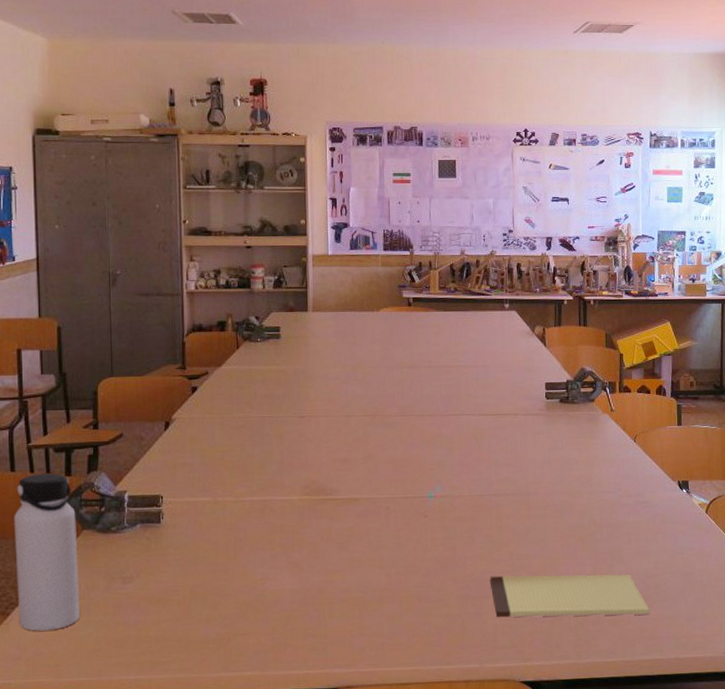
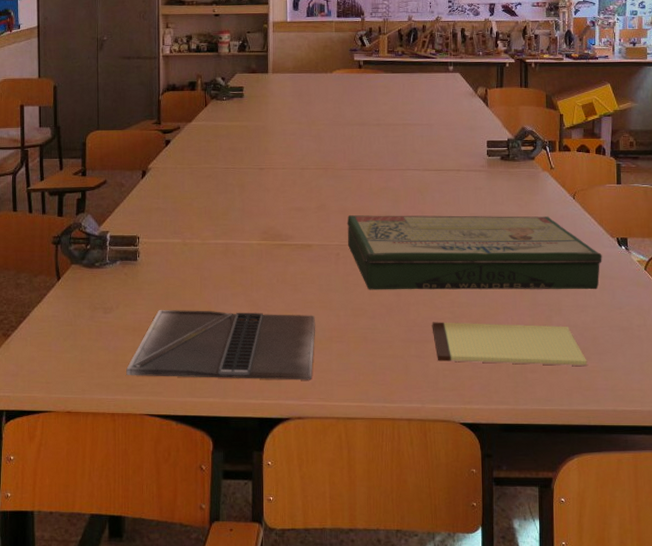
water bottle: present [14,473,79,631] -> none [15,214,67,352]
laptop: none [150,574,365,652] -> present [126,309,316,380]
board game: none [397,461,664,545] -> present [347,215,602,290]

